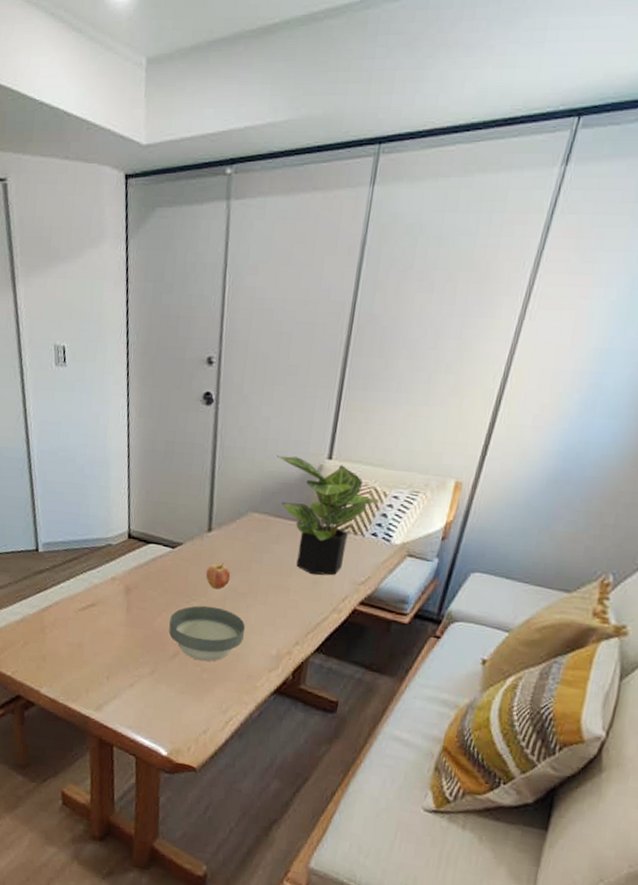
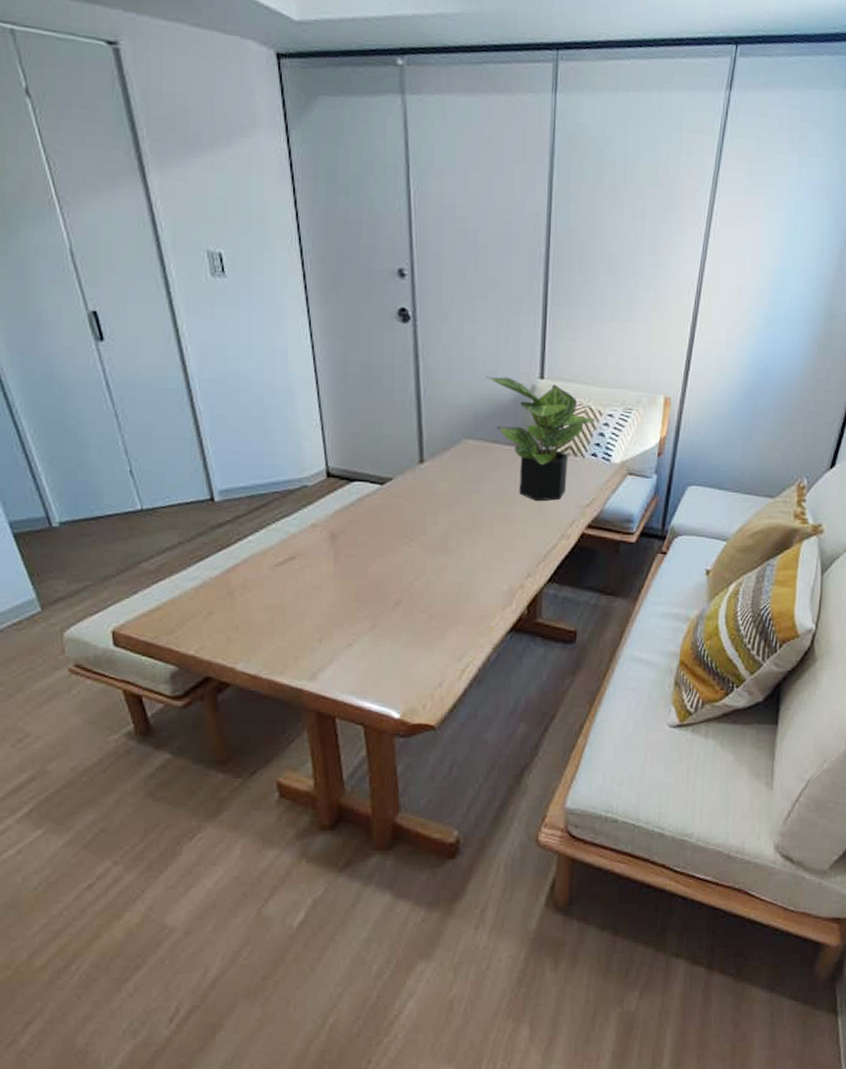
bowl: present [168,605,245,662] -> none [387,545,472,608]
fruit: present [205,563,231,589] -> none [422,497,450,526]

